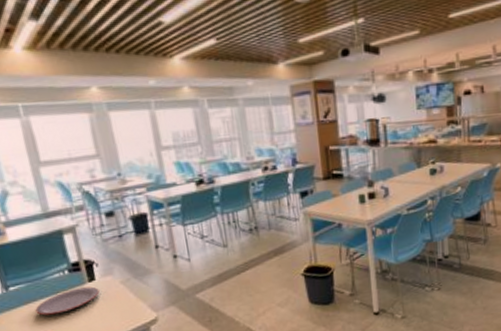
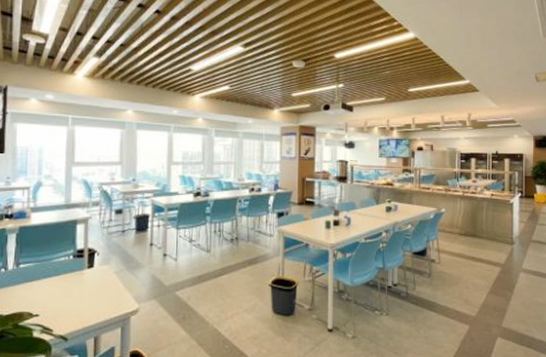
plate: present [35,286,100,316] -> none [36,273,95,294]

